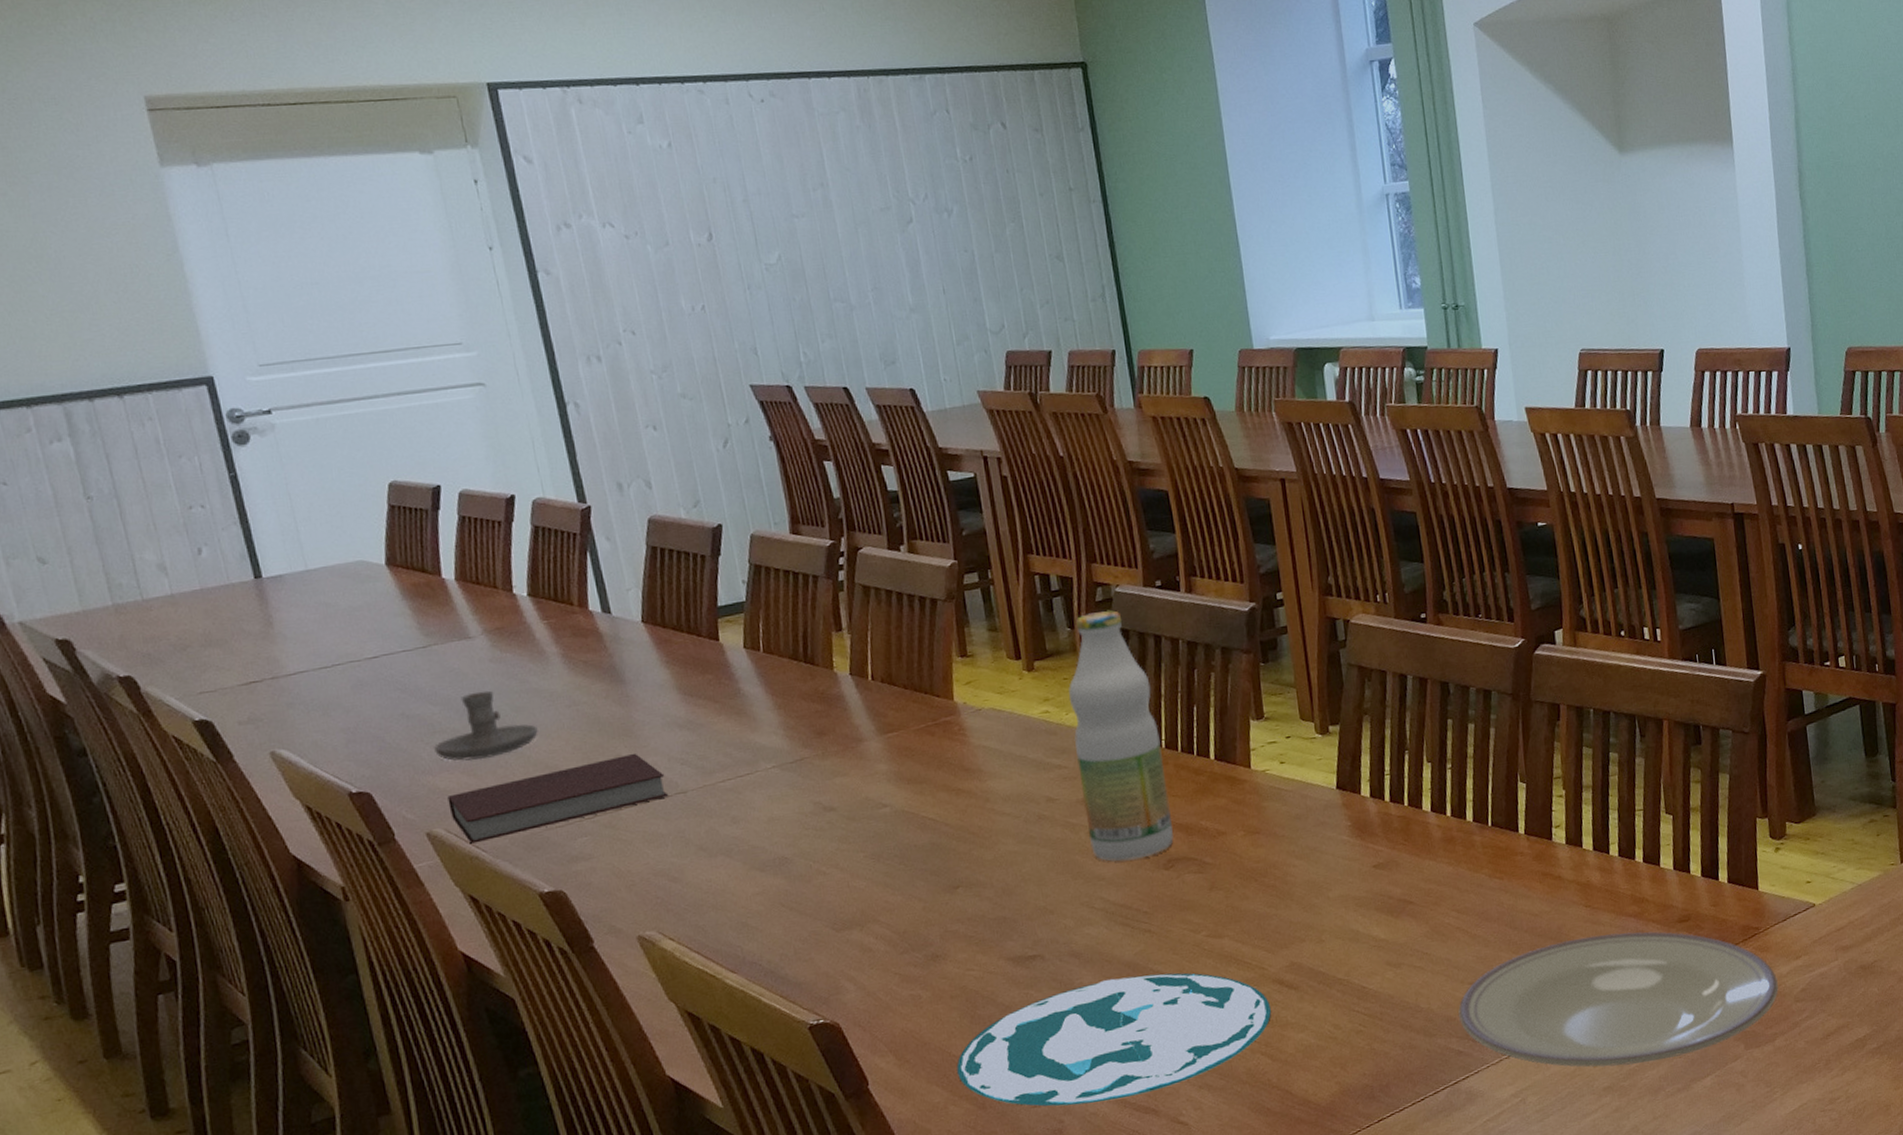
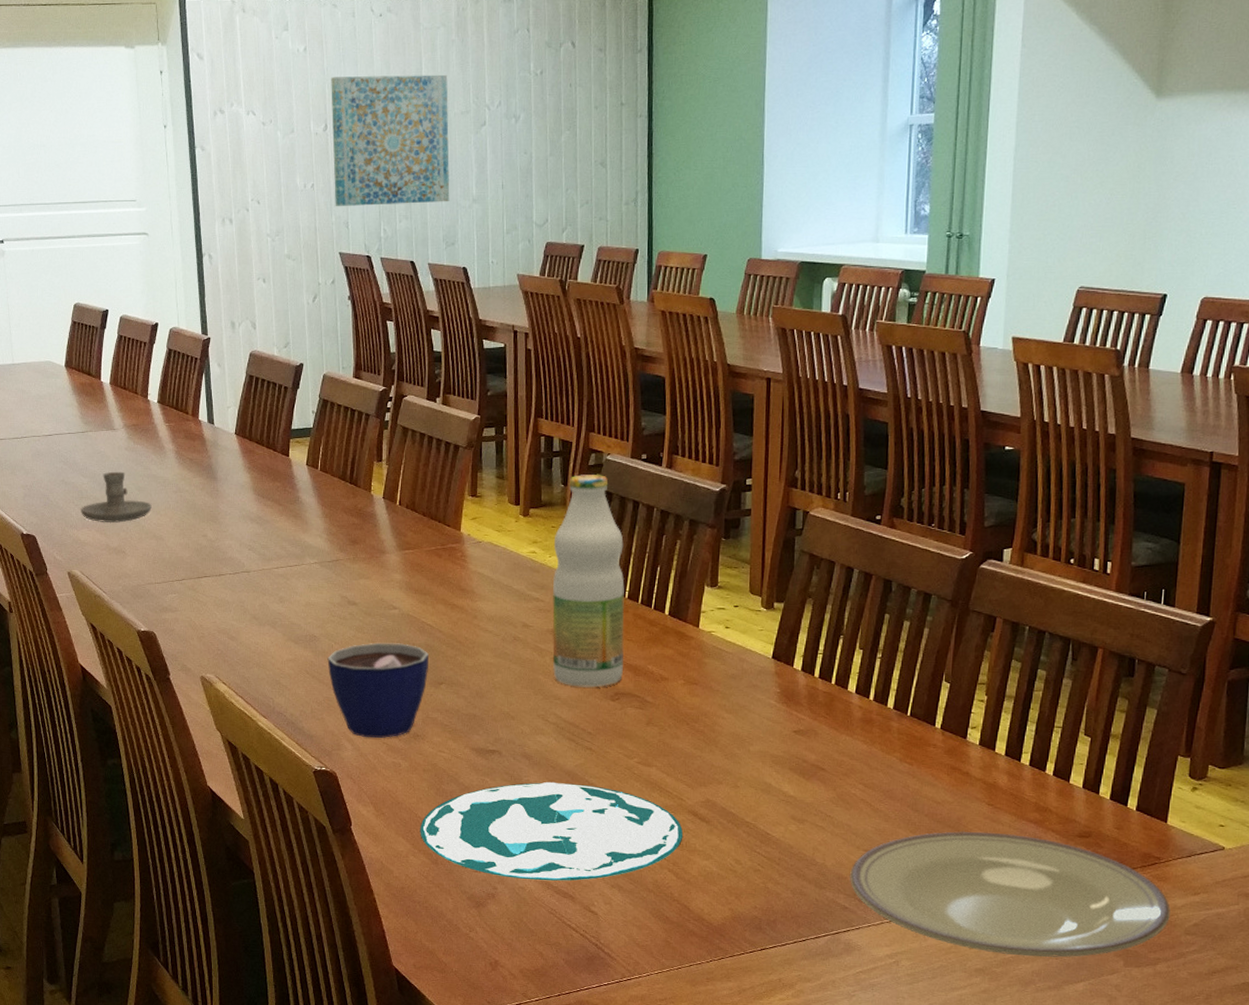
notebook: present [447,753,669,844] -> none [85,535,237,585]
wall art: none [709,166,882,331] -> present [331,74,450,207]
cup: none [806,846,940,972] -> present [327,642,429,738]

